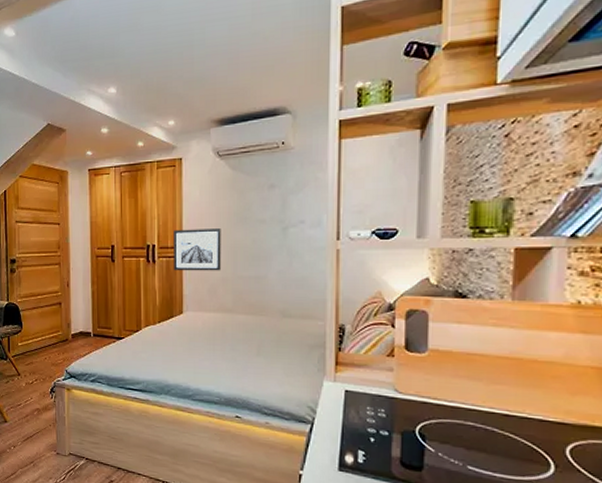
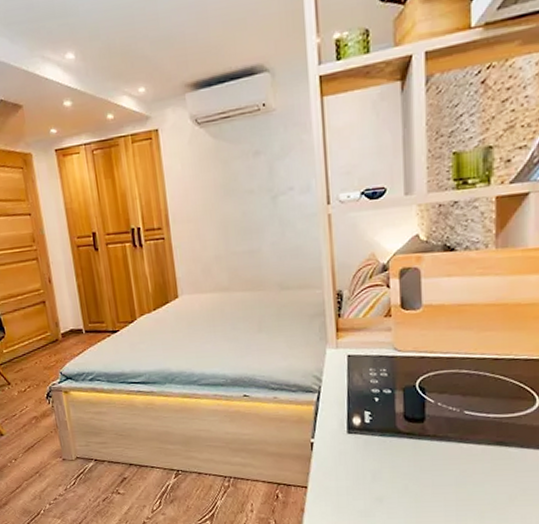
wall art: present [174,228,221,271] -> none [158,203,213,254]

